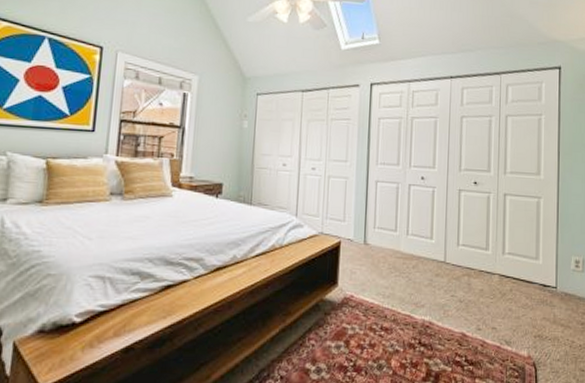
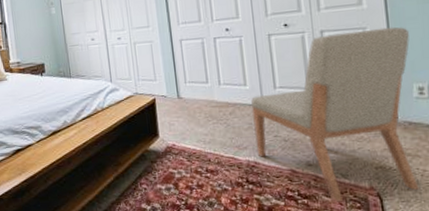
chair: none [433,198,573,370] -> present [250,26,419,202]

